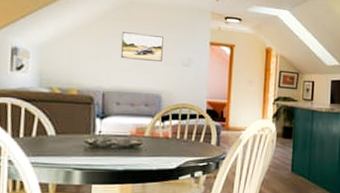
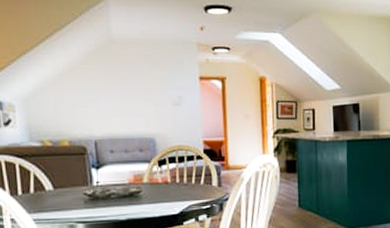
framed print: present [120,32,164,62] -> none [105,74,152,103]

